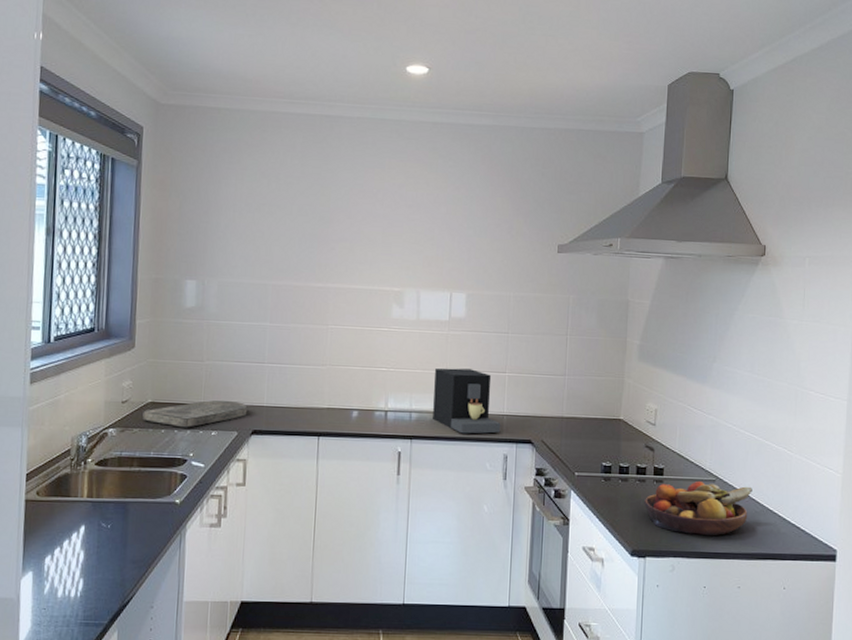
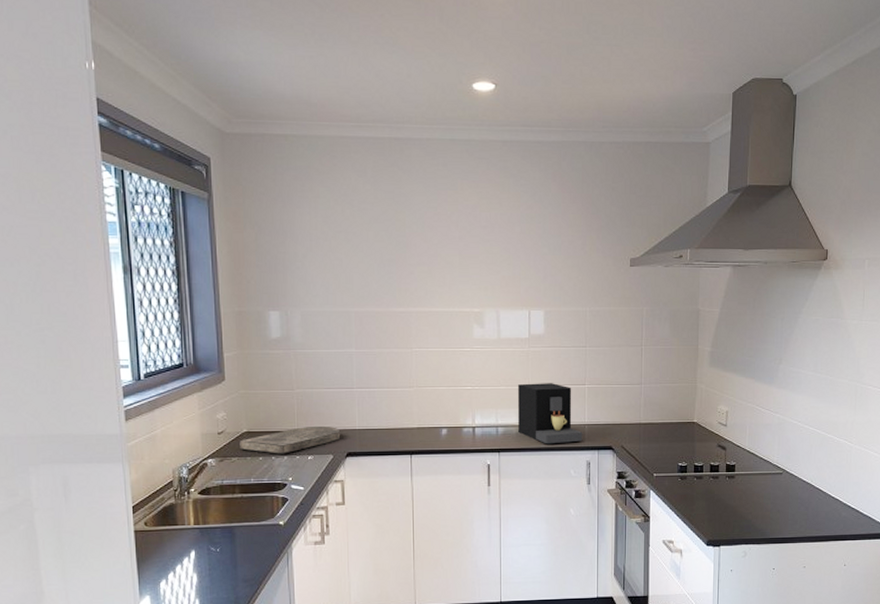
fruit bowl: present [643,481,752,536] -> none [717,475,816,524]

